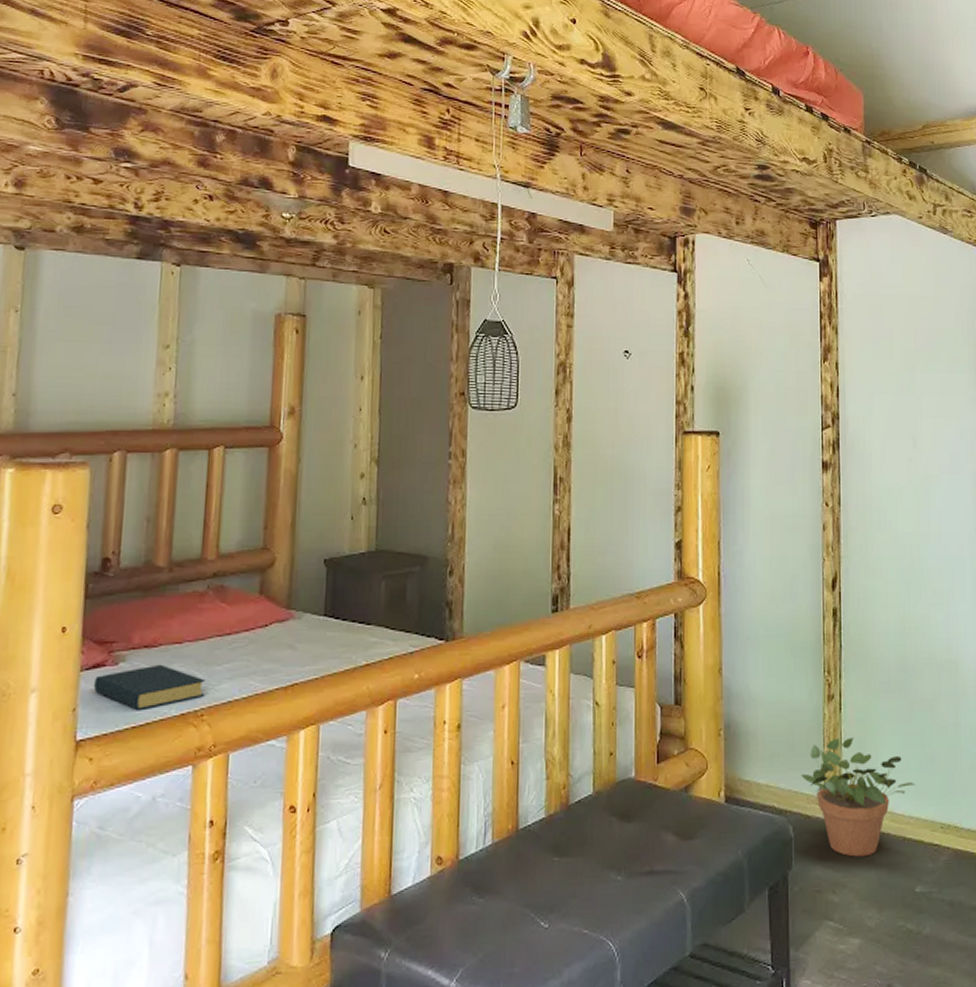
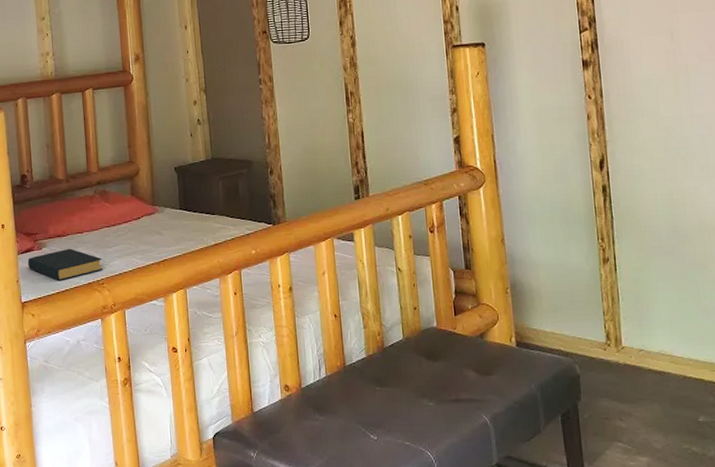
potted plant: present [800,737,915,857] -> none [583,293,693,392]

